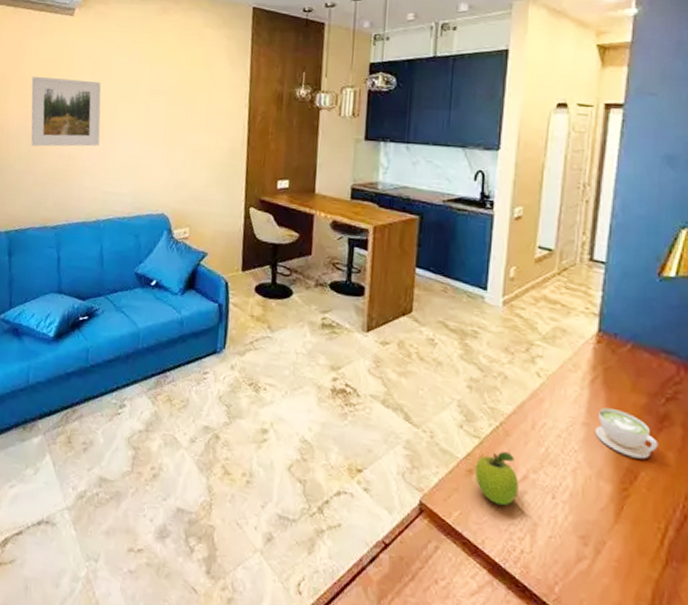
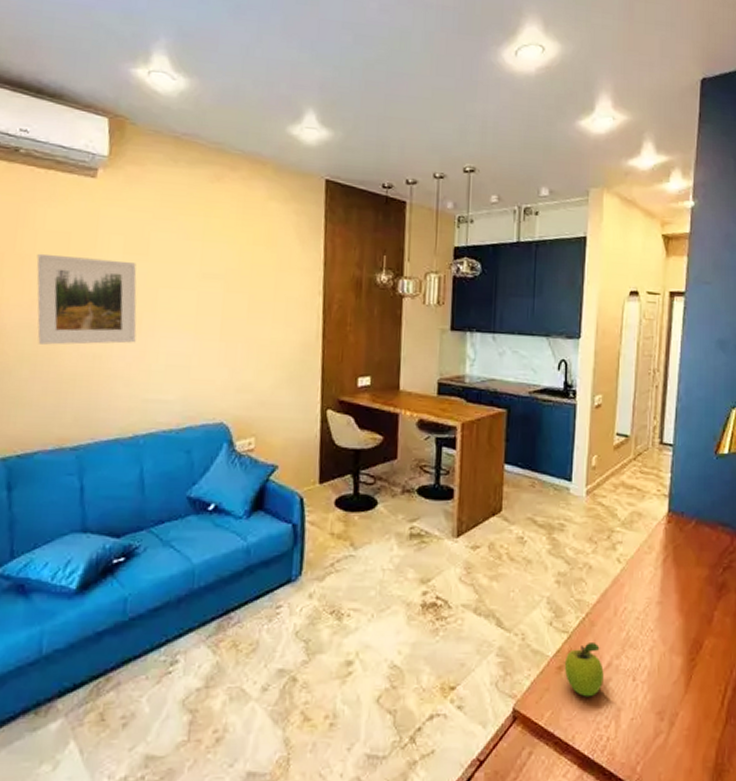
coffee cup: present [595,407,658,460] -> none [667,585,718,628]

